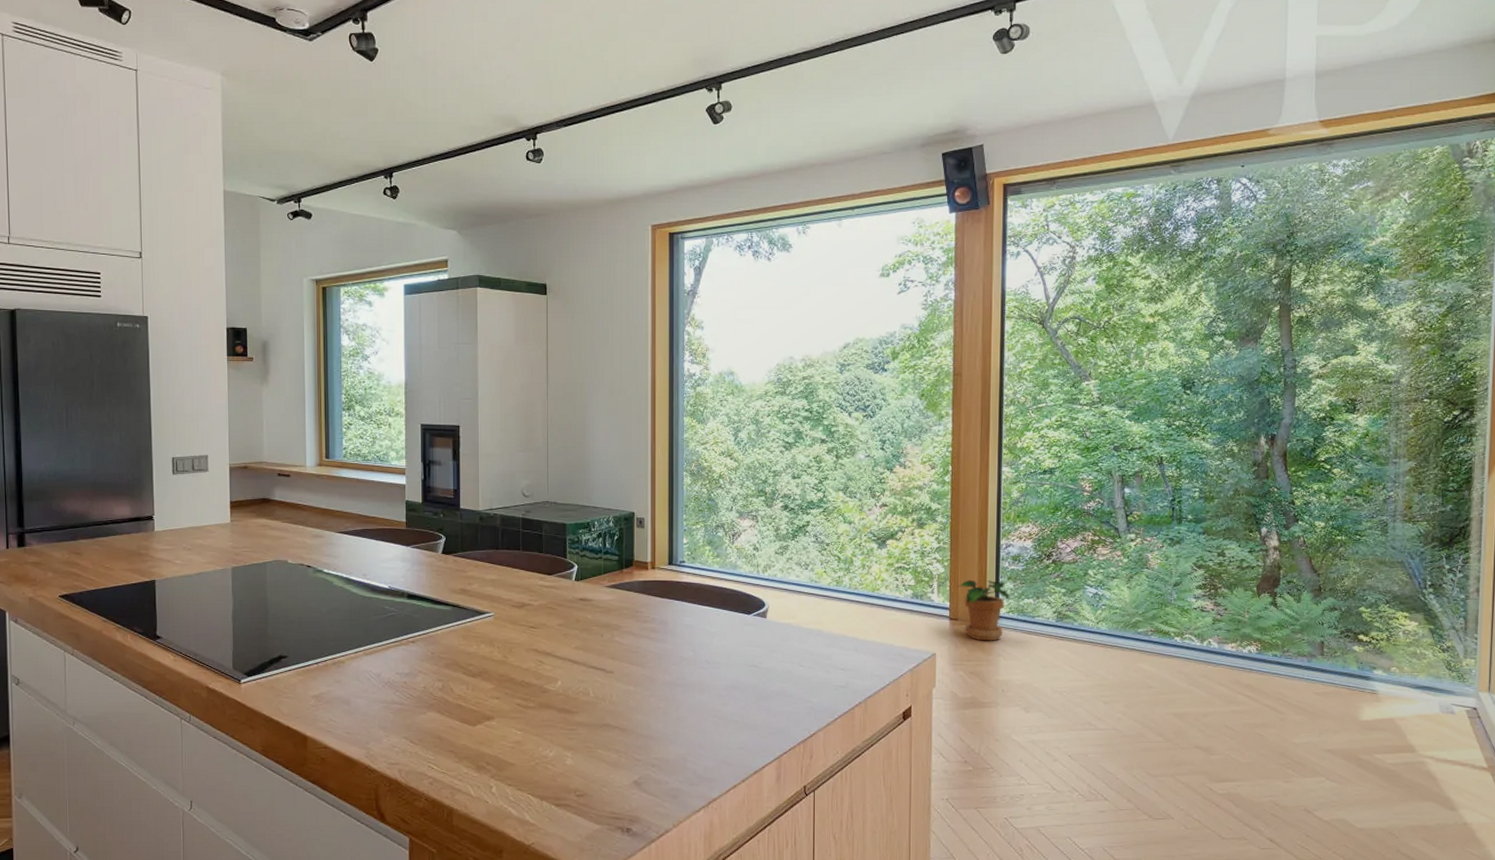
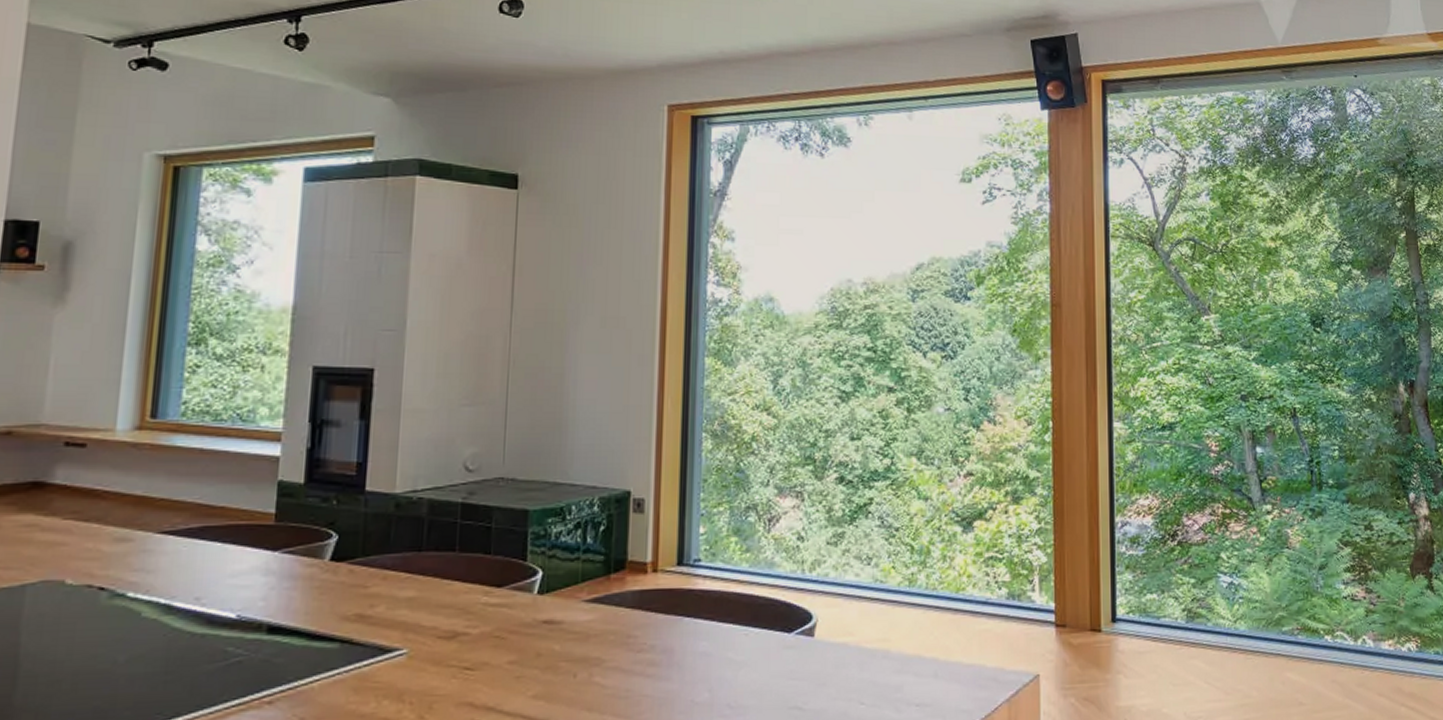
potted plant: present [958,579,1010,641] -> none [1064,570,1129,654]

